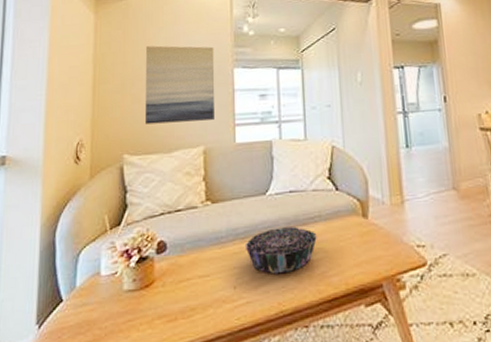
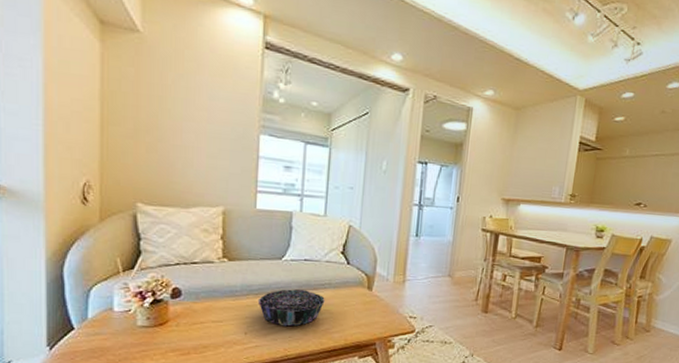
wall art: present [144,45,215,125] -> none [160,93,240,183]

